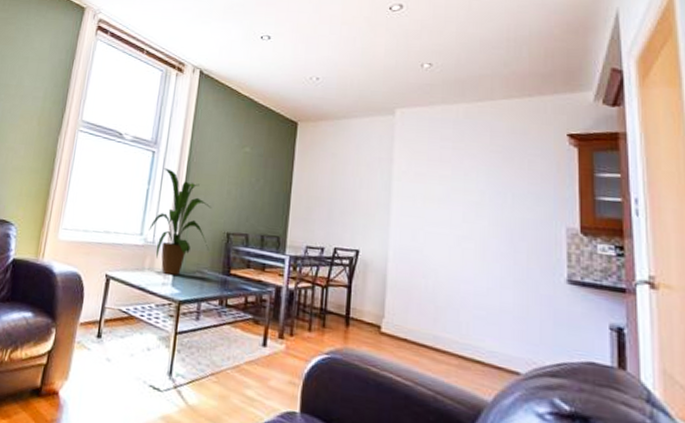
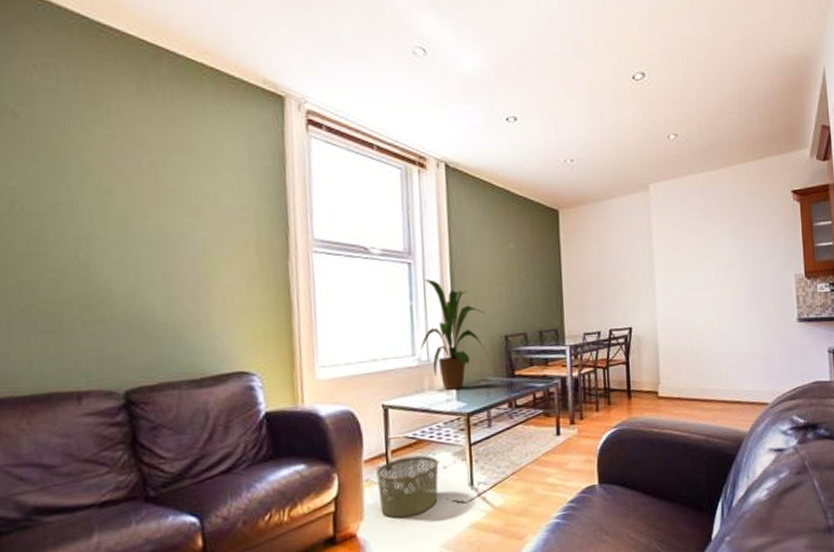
basket: none [84,328,145,391] -> present [376,455,440,519]

